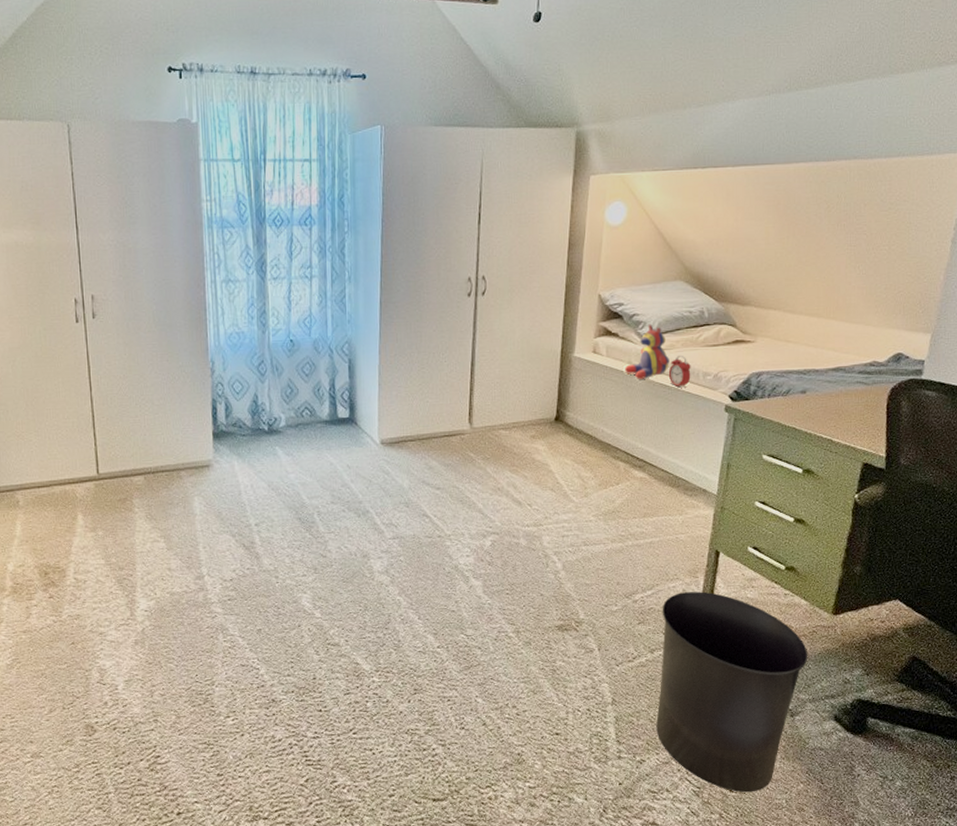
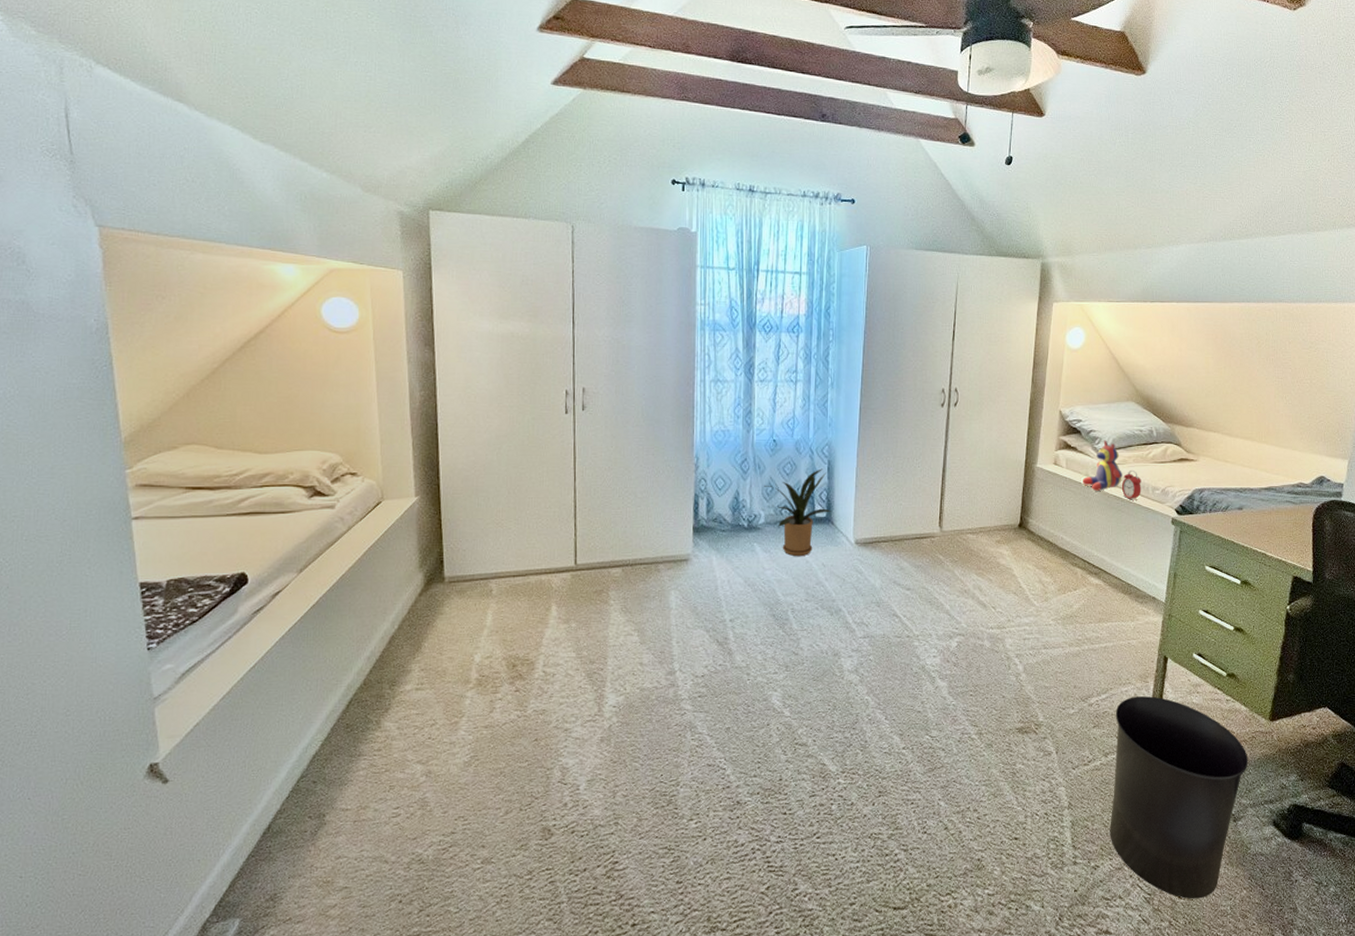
house plant: none [283,368,355,458] -> present [764,468,832,556]

